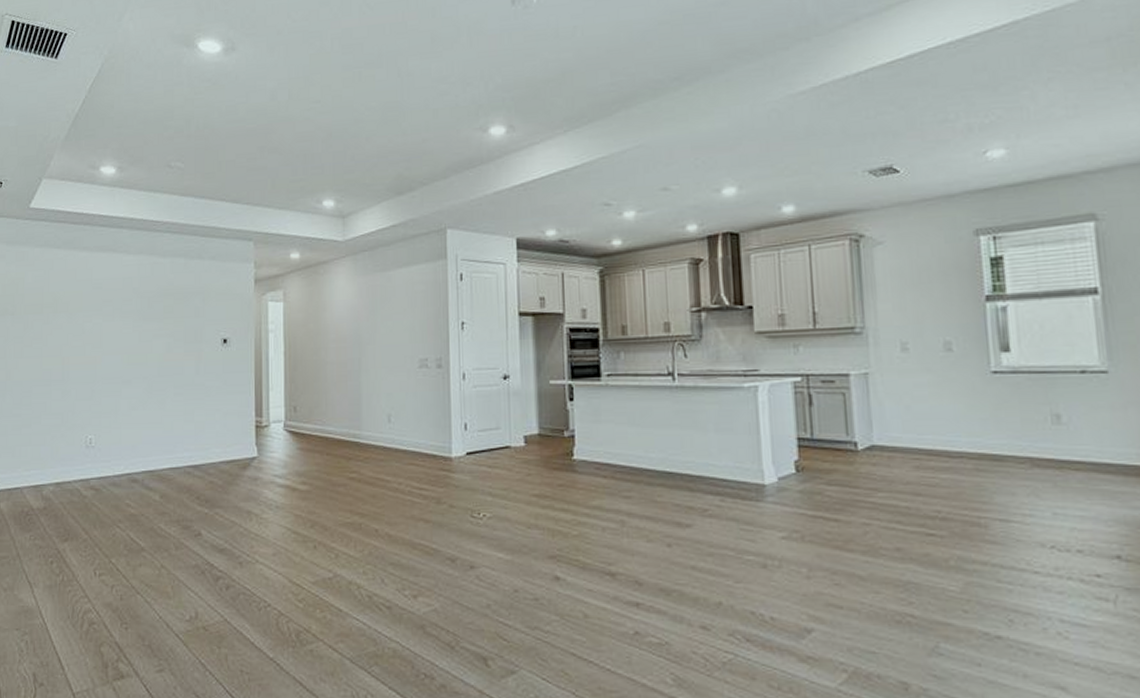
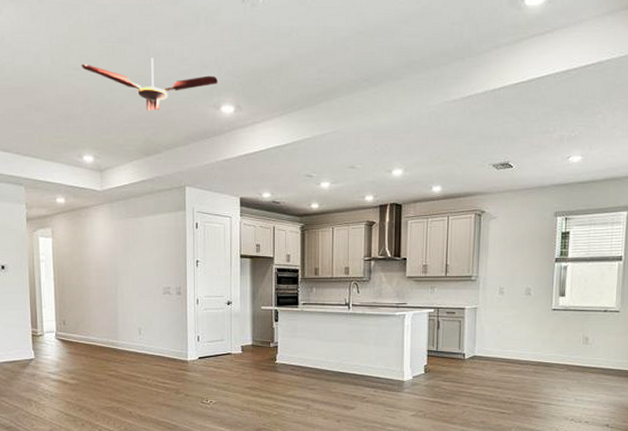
ceiling fan: none [322,80,485,141] -> present [81,58,218,111]

